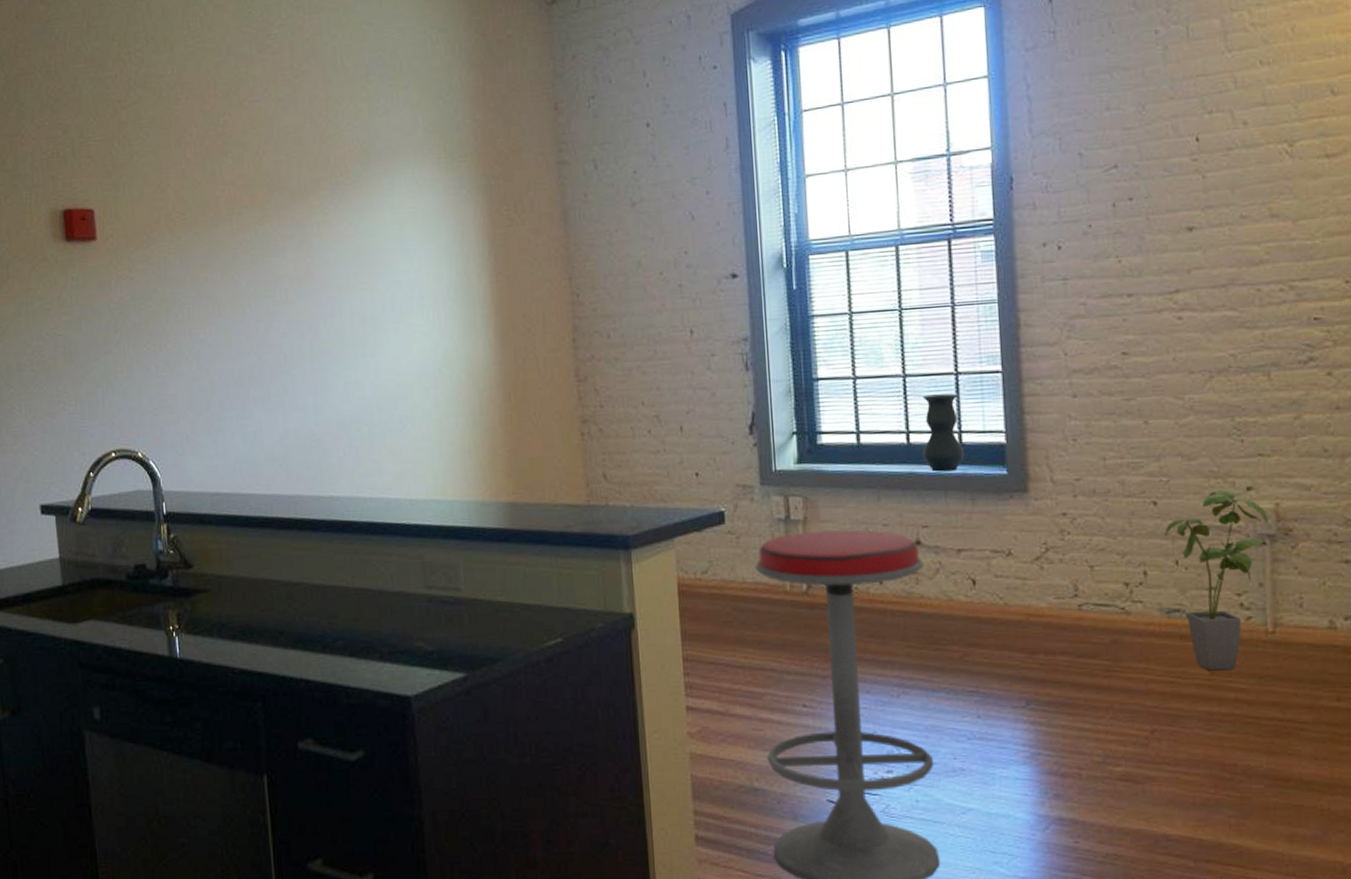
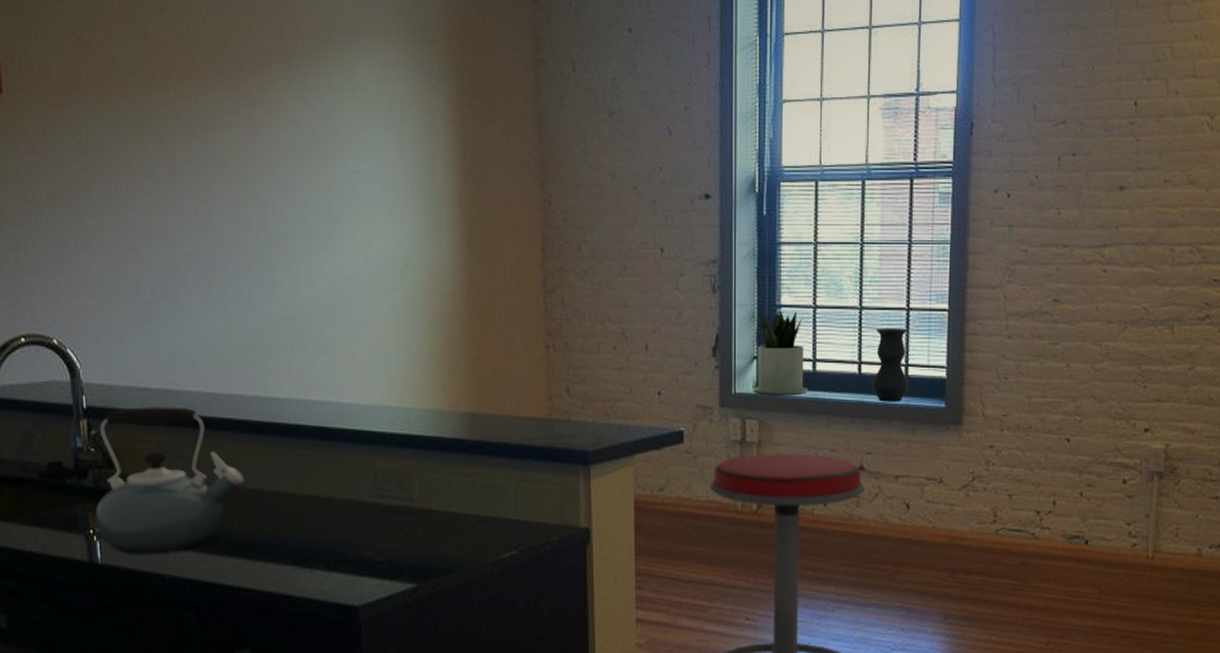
kettle: none [173,509,305,649] -> present [94,407,246,554]
planter: none [793,384,853,472] -> present [752,311,808,396]
house plant: present [1165,489,1268,671] -> none [1074,430,1159,591]

